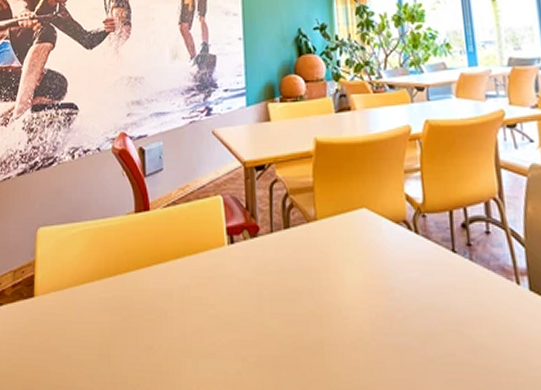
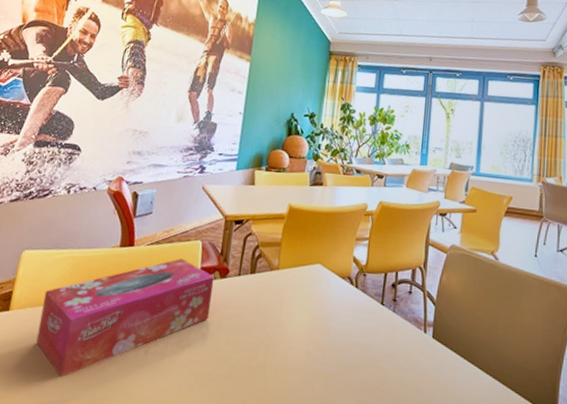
tissue box: none [66,219,246,369] -> present [36,258,215,377]

